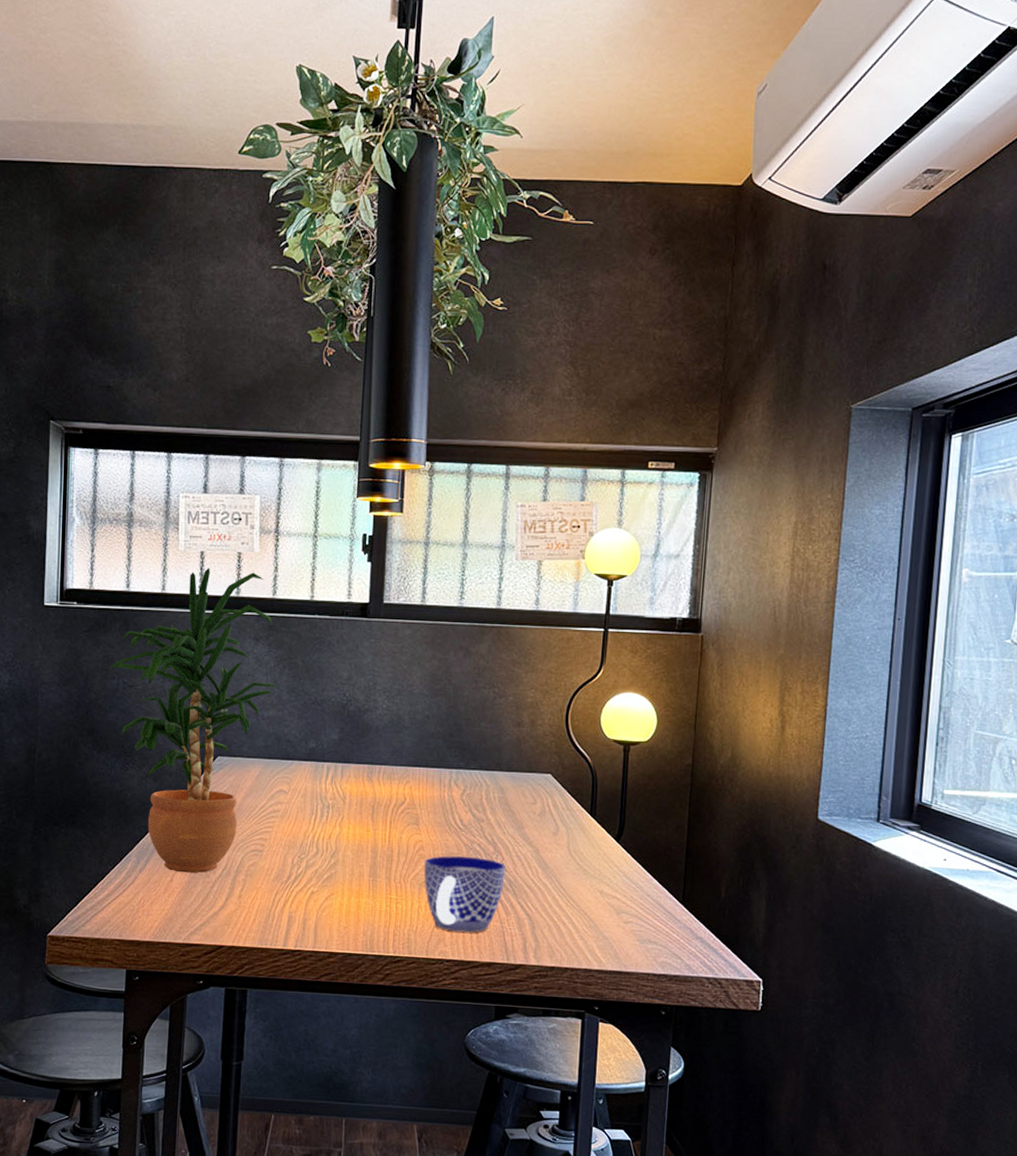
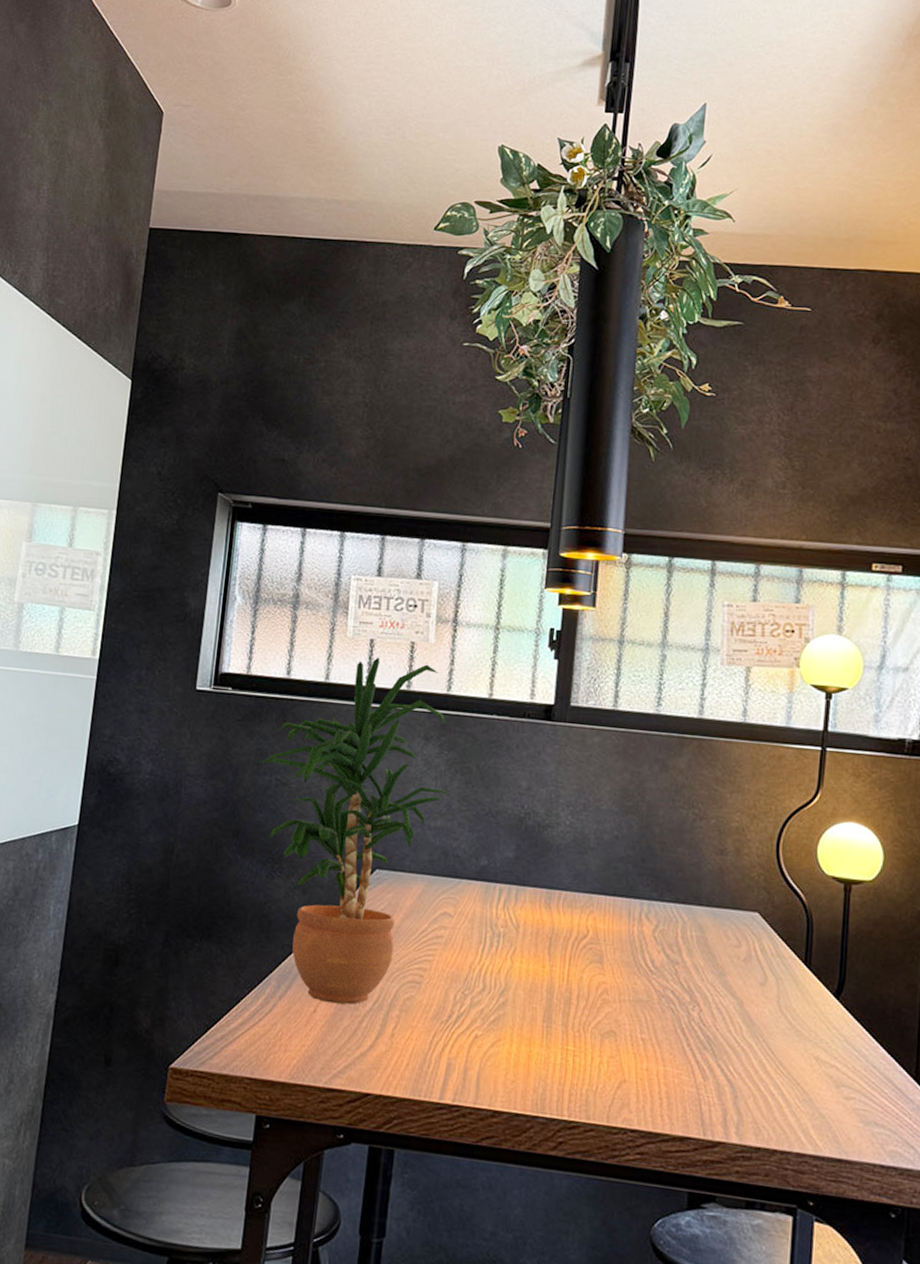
cup: present [423,856,505,933] -> none [607,1002,703,1099]

